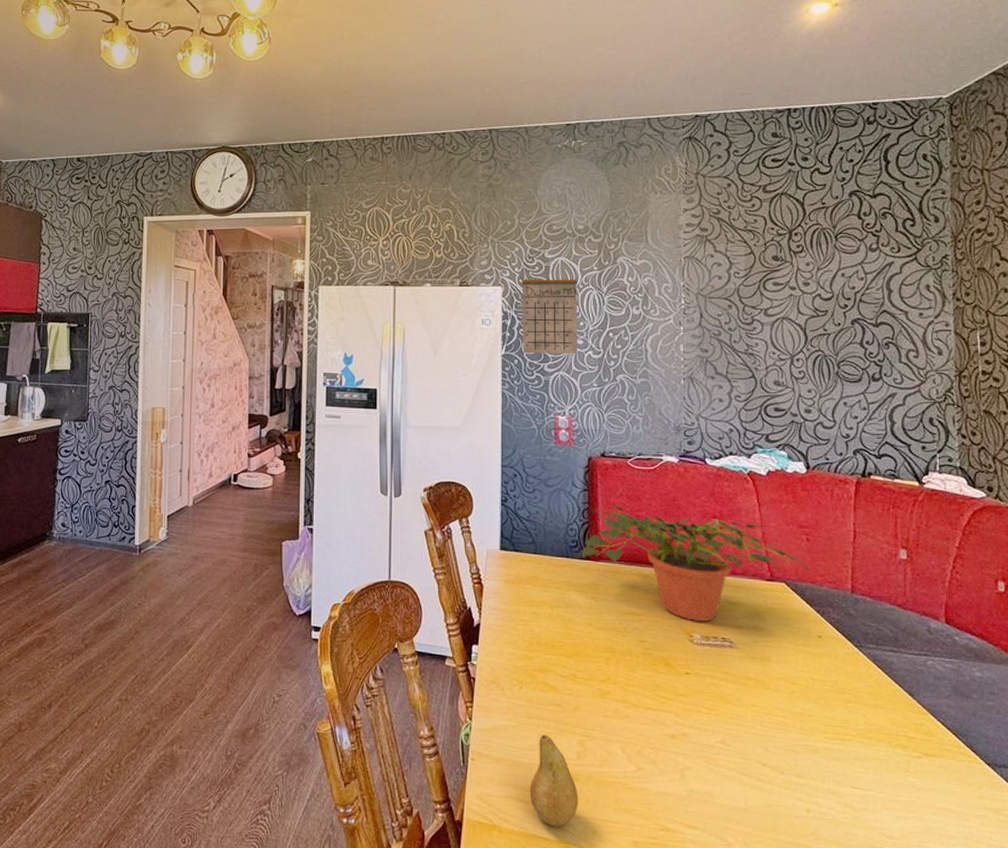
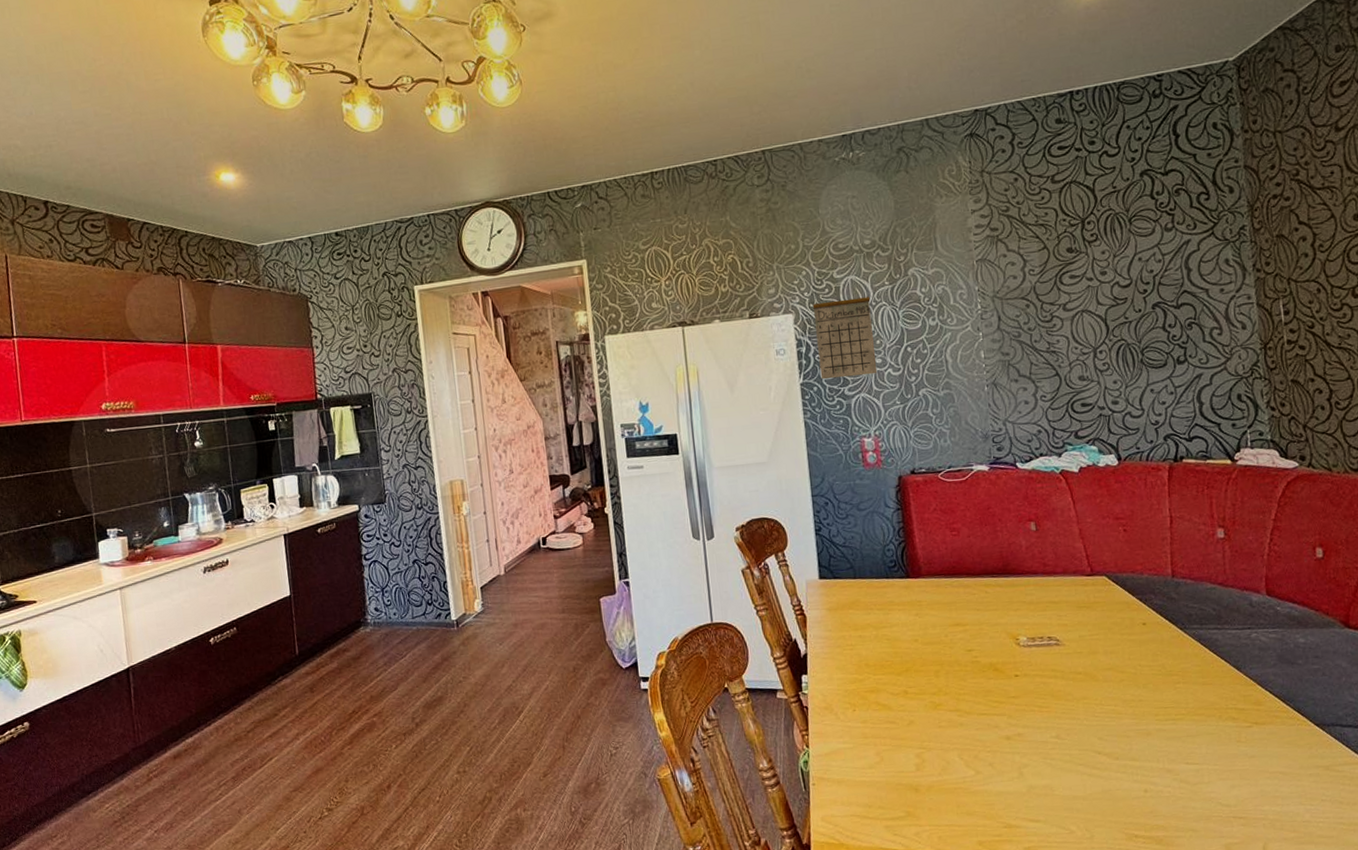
fruit: present [529,735,578,827] -> none [872,752,922,838]
potted plant: present [581,504,809,621] -> none [901,520,1129,625]

